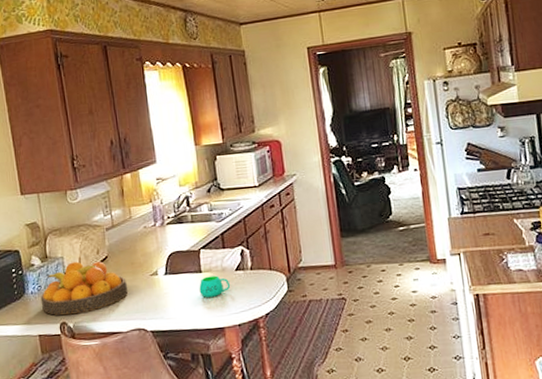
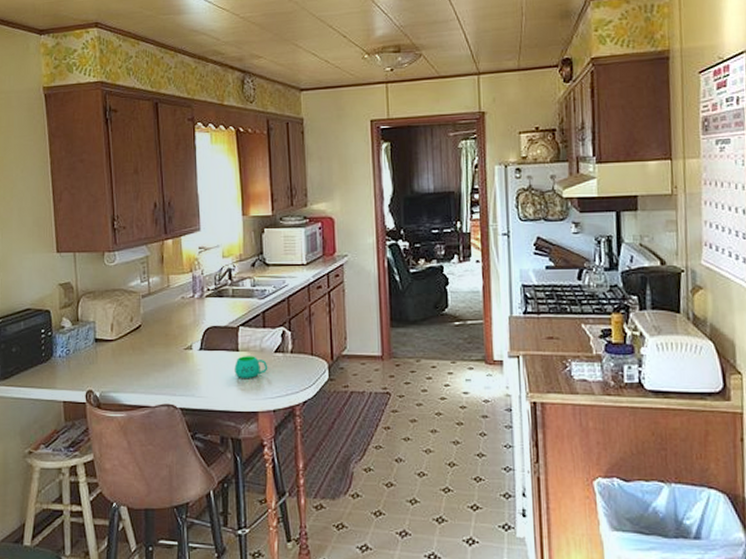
fruit bowl: present [40,261,129,316] -> none [68,327,160,383]

